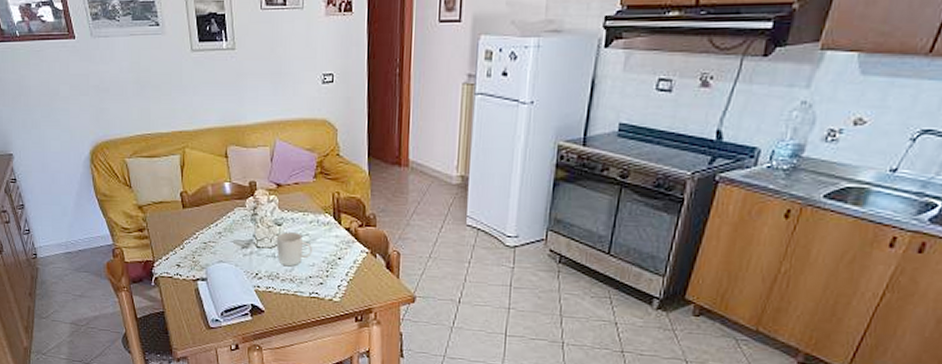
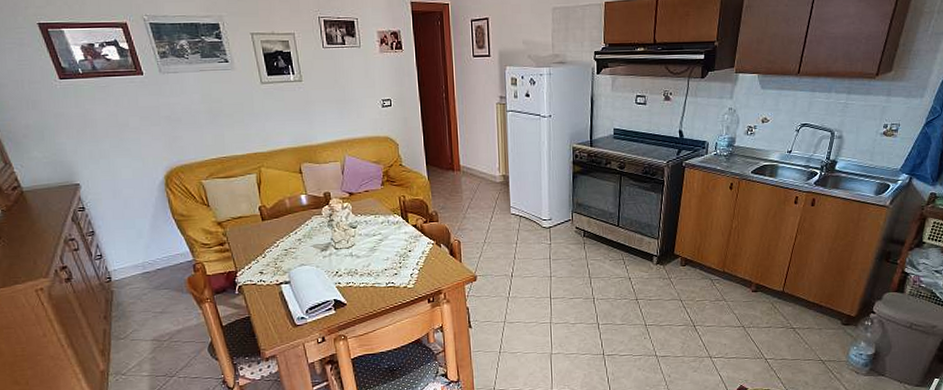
mug: present [276,232,312,267] -> none [352,233,385,263]

